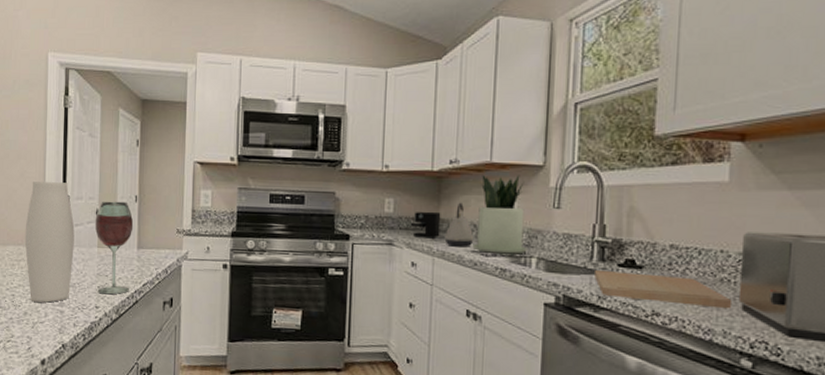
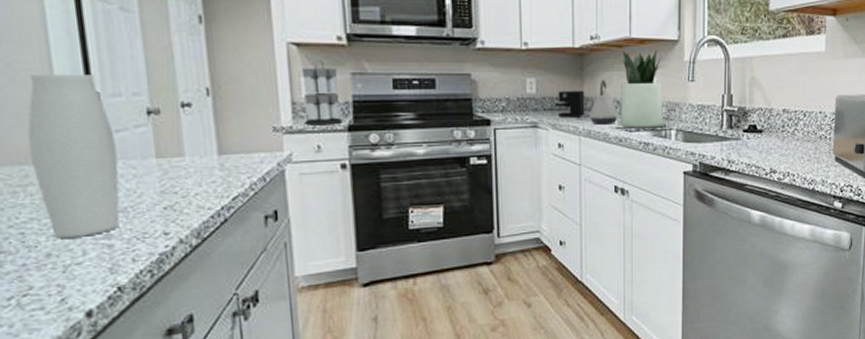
wineglass: present [94,201,134,295] -> none [146,96,213,217]
spice rack: none [200,176,228,231] -> present [301,59,343,126]
cutting board: present [595,271,733,309] -> none [725,136,828,162]

